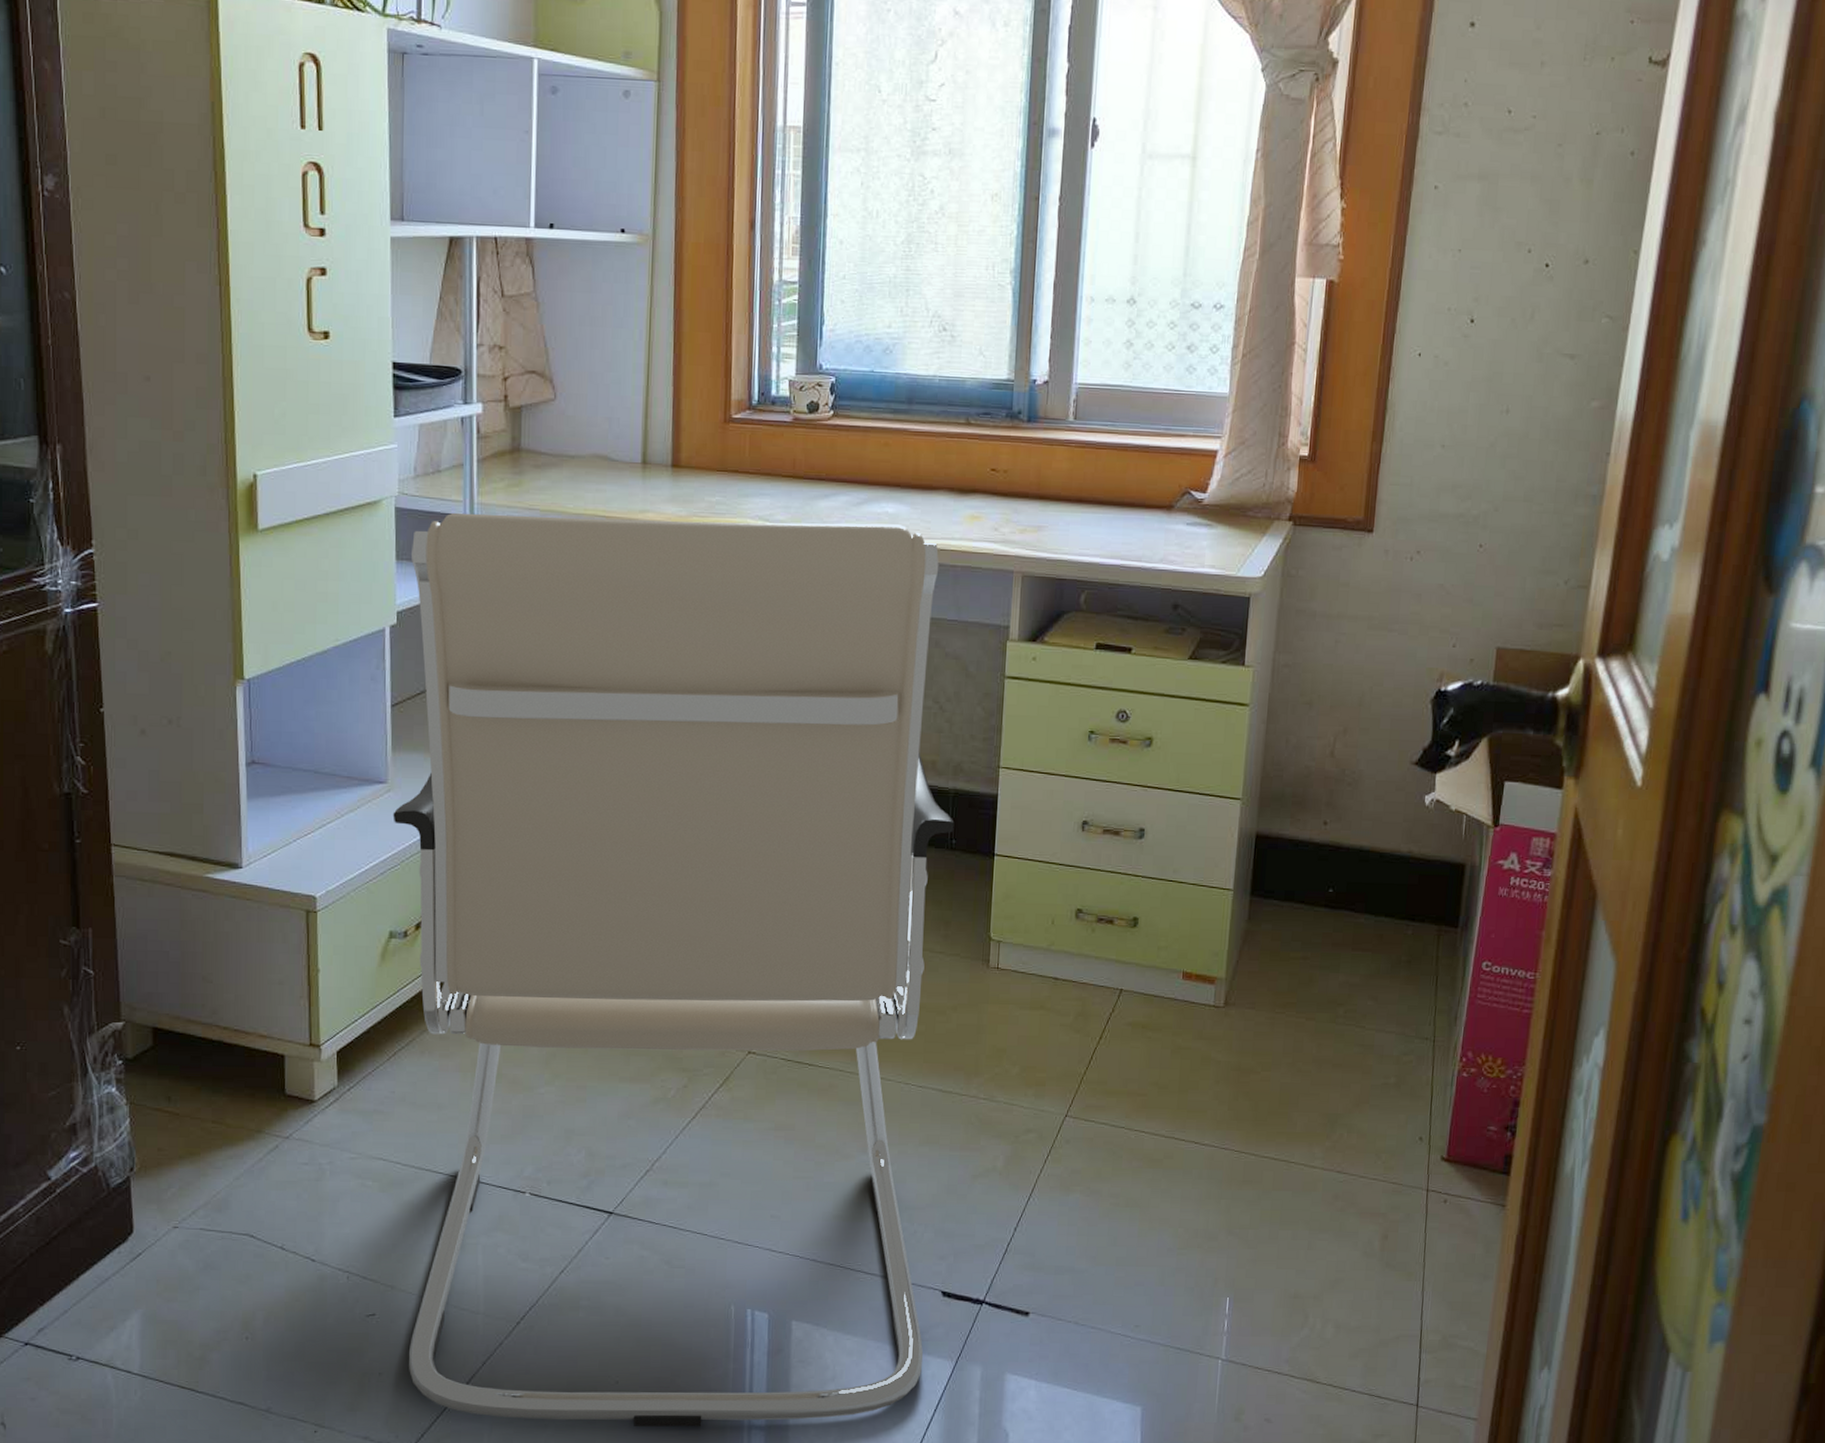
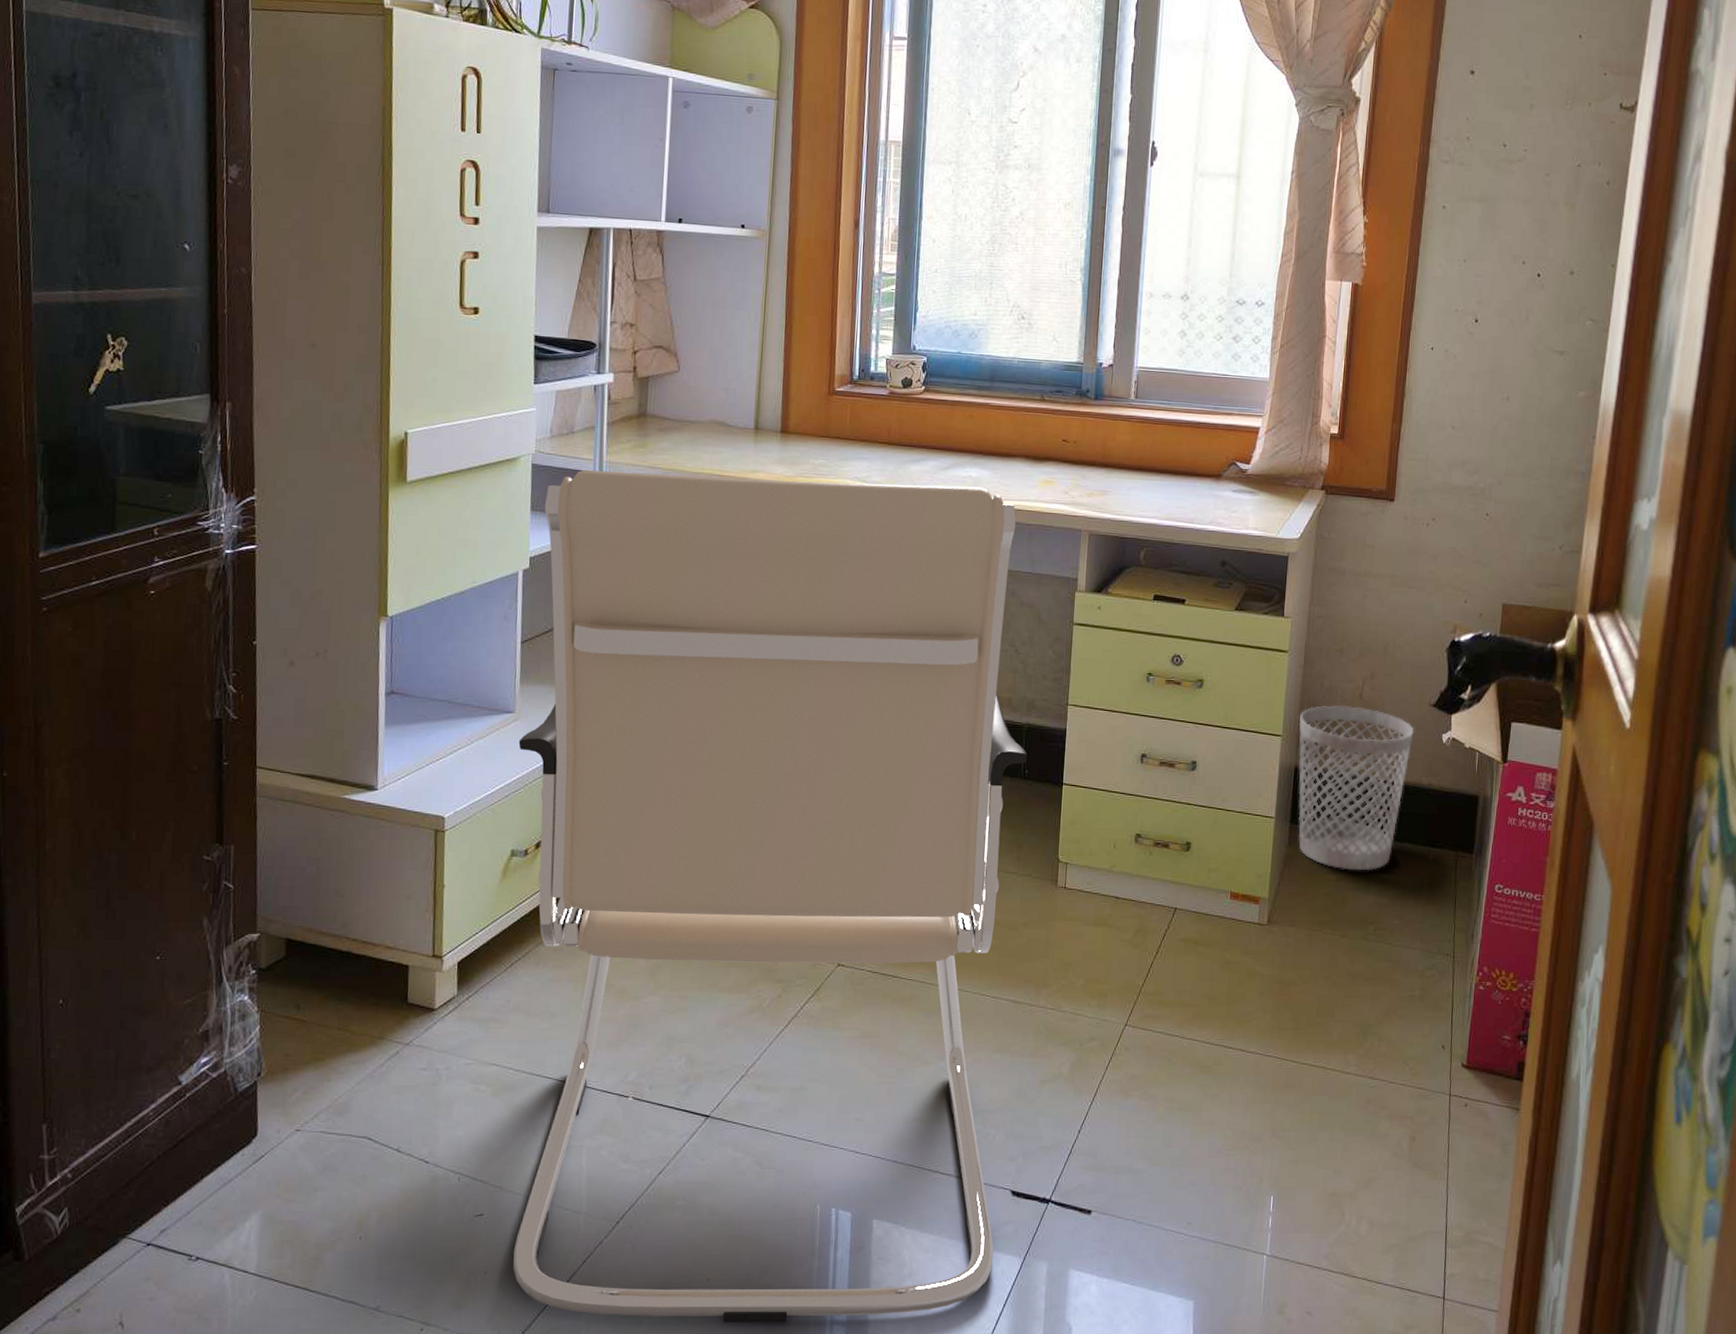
wastebasket: none [1259,765,1393,948] -> present [1298,705,1414,871]

